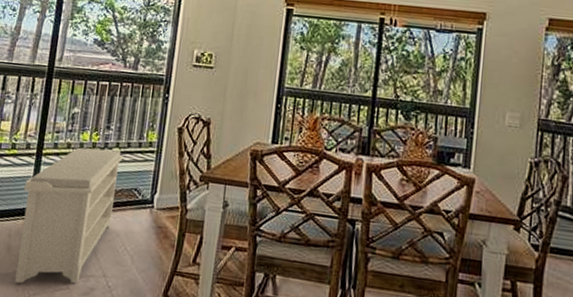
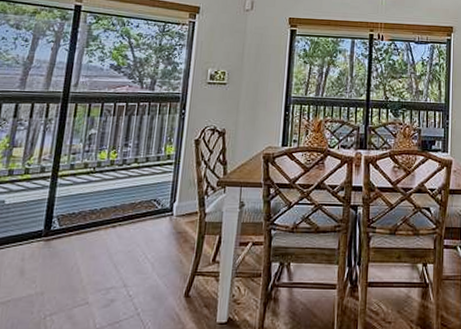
bench: present [14,147,123,284] -> none [28,165,142,306]

